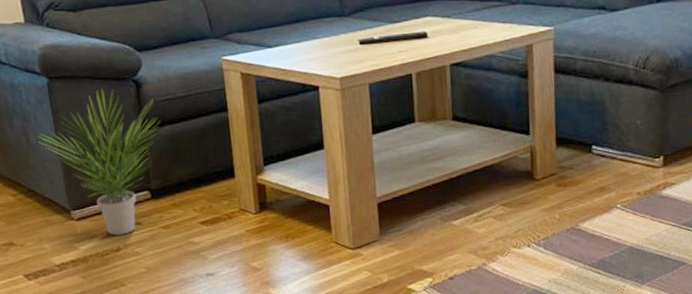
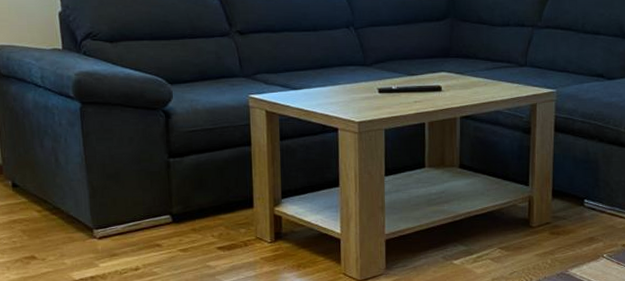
potted plant: present [37,87,160,236] -> none [66,115,186,255]

